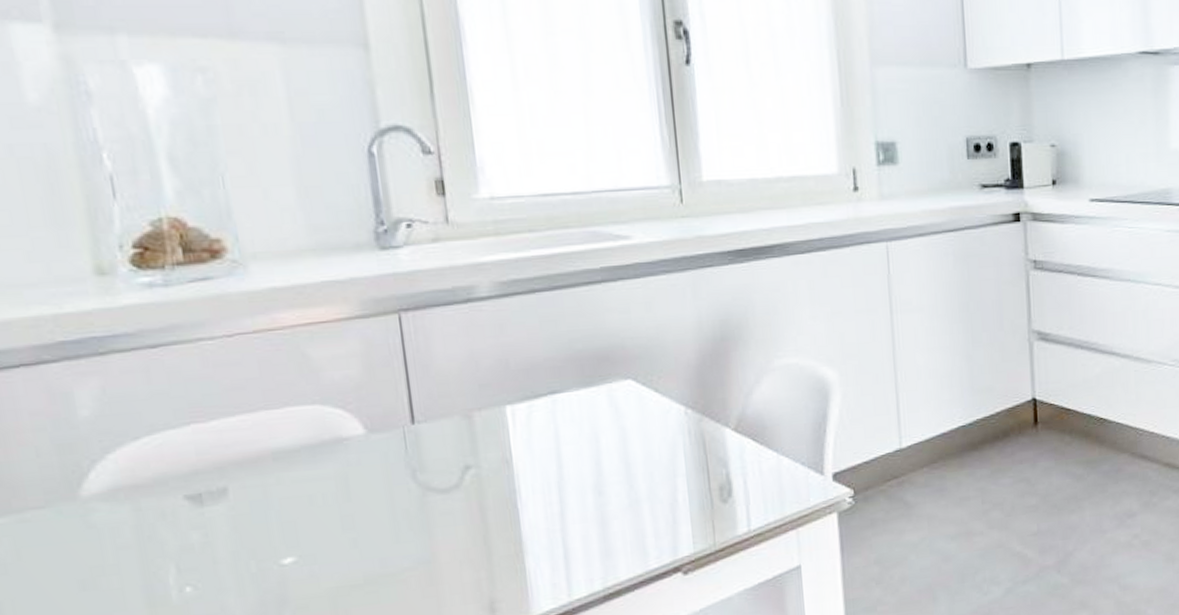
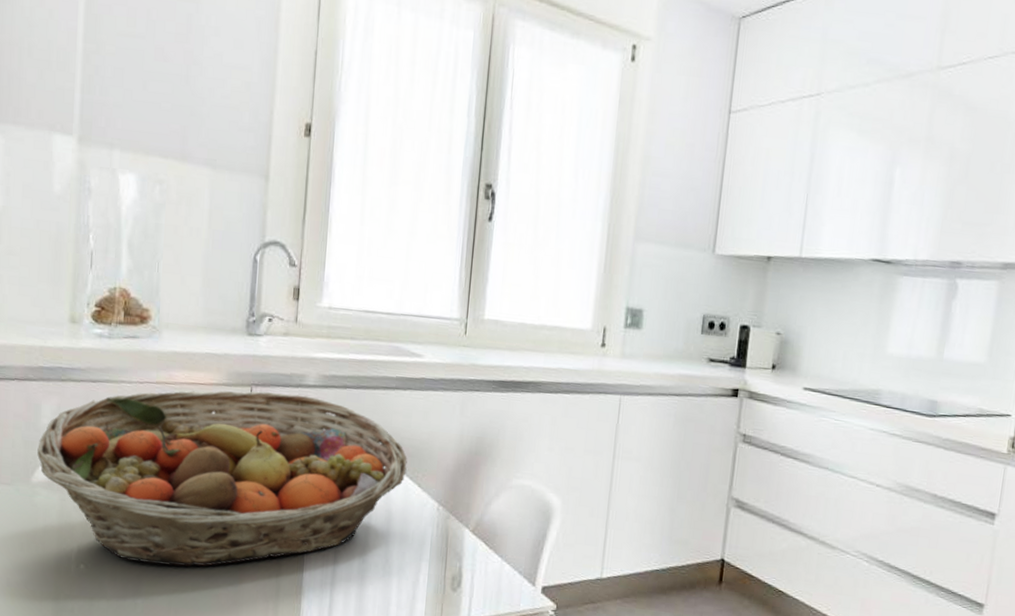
fruit basket: none [79,311,636,566] -> present [37,390,407,566]

